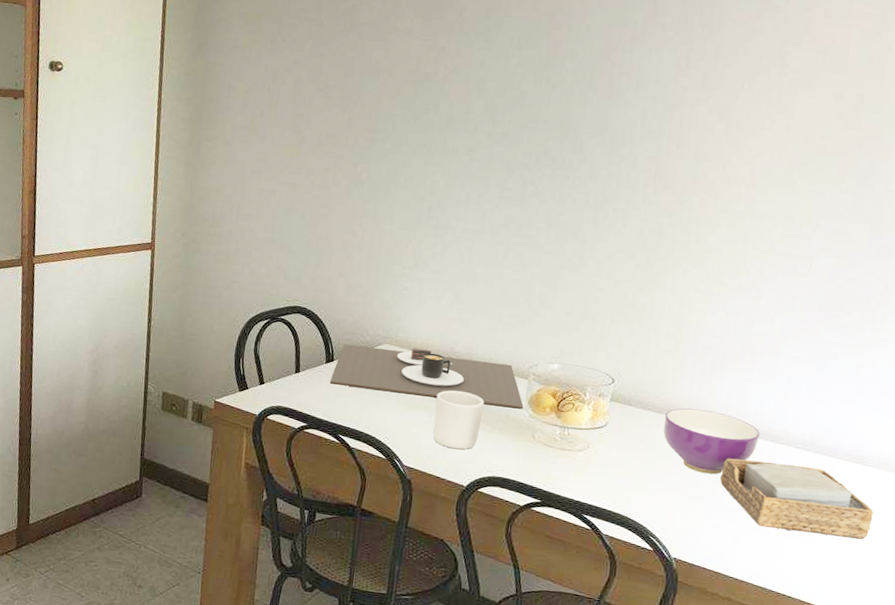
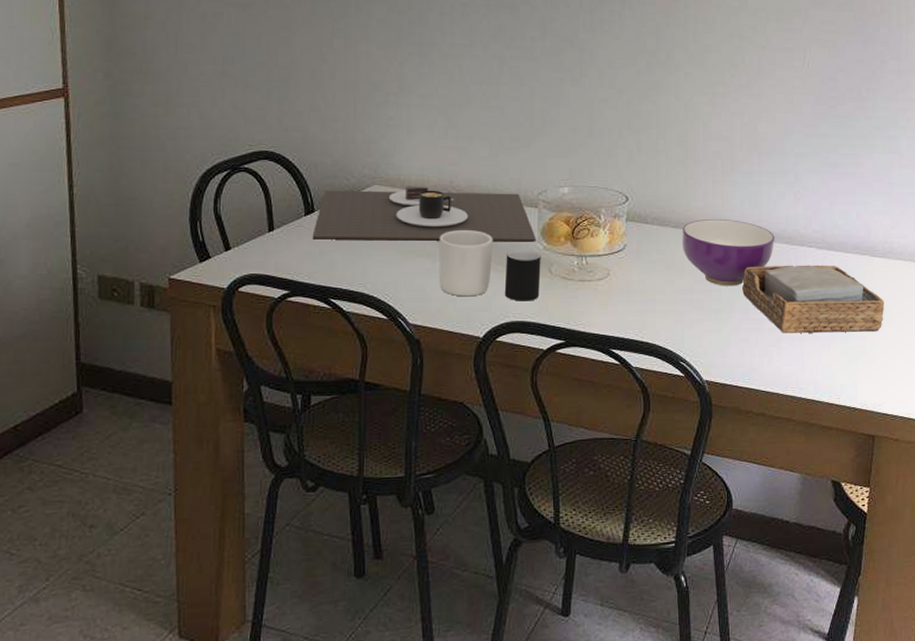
cup: none [489,413,527,461] -> present [504,250,541,301]

